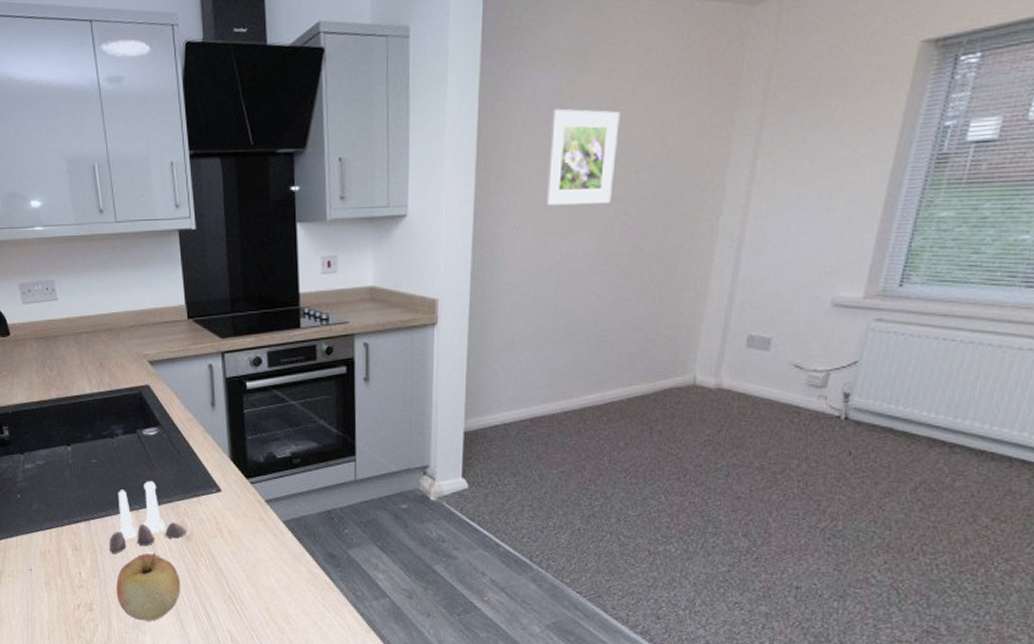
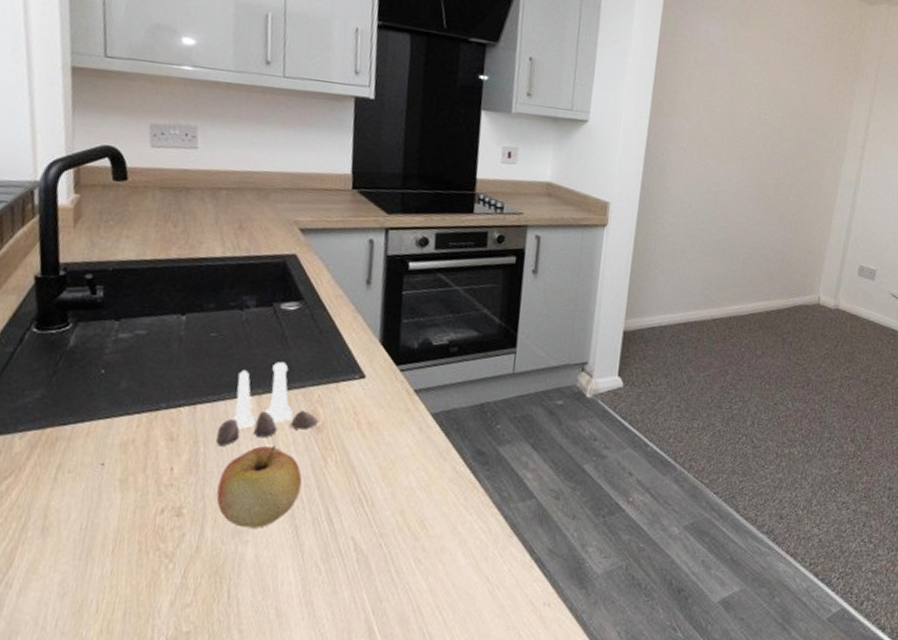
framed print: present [545,108,620,206] -> none [708,52,772,140]

